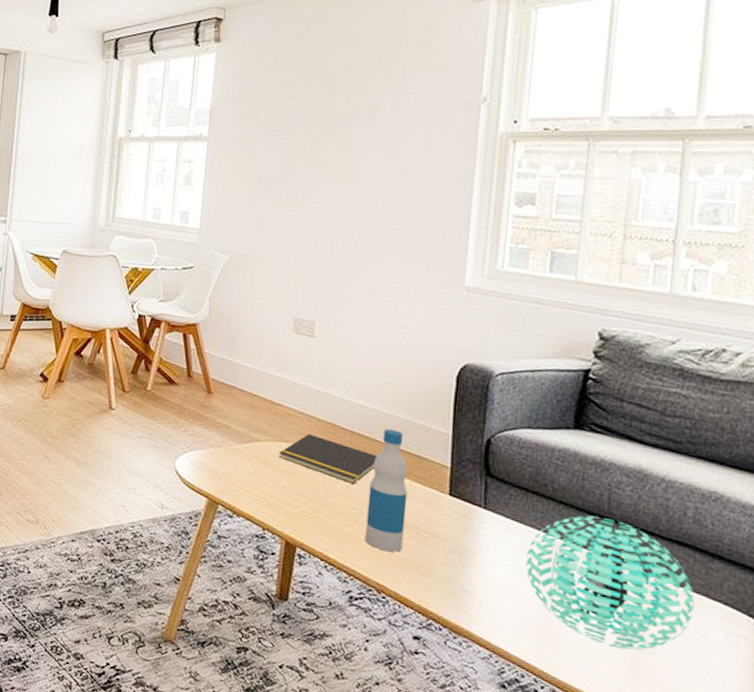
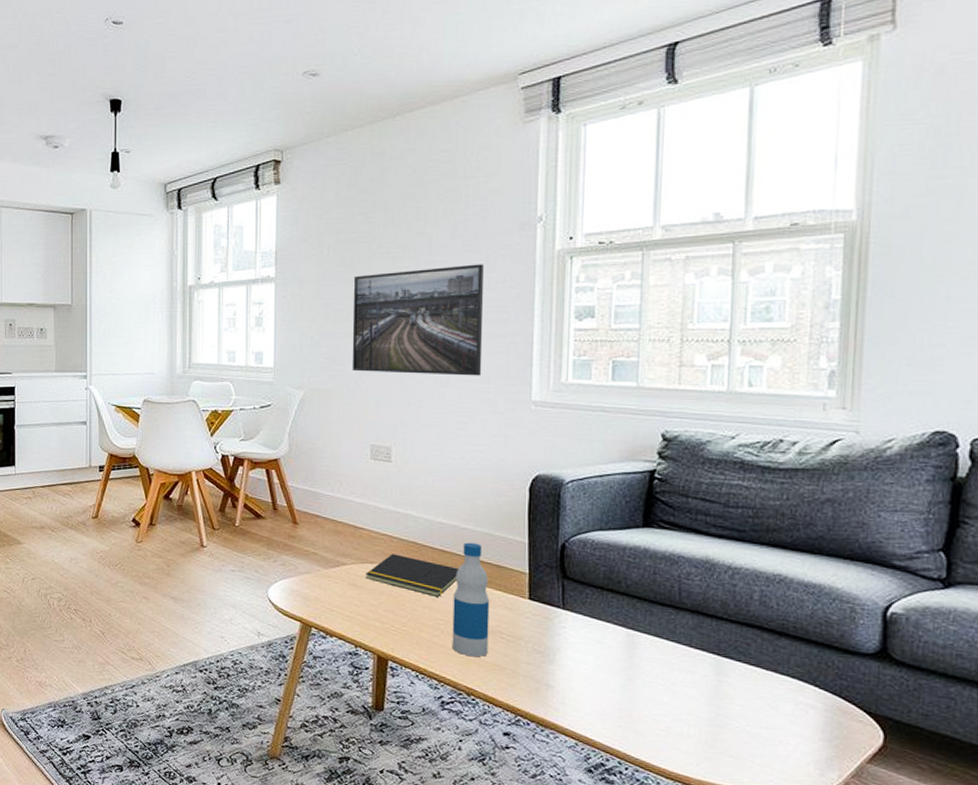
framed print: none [280,140,423,256] -> present [352,264,484,376]
decorative ball: present [525,515,695,650] -> none [604,607,764,727]

